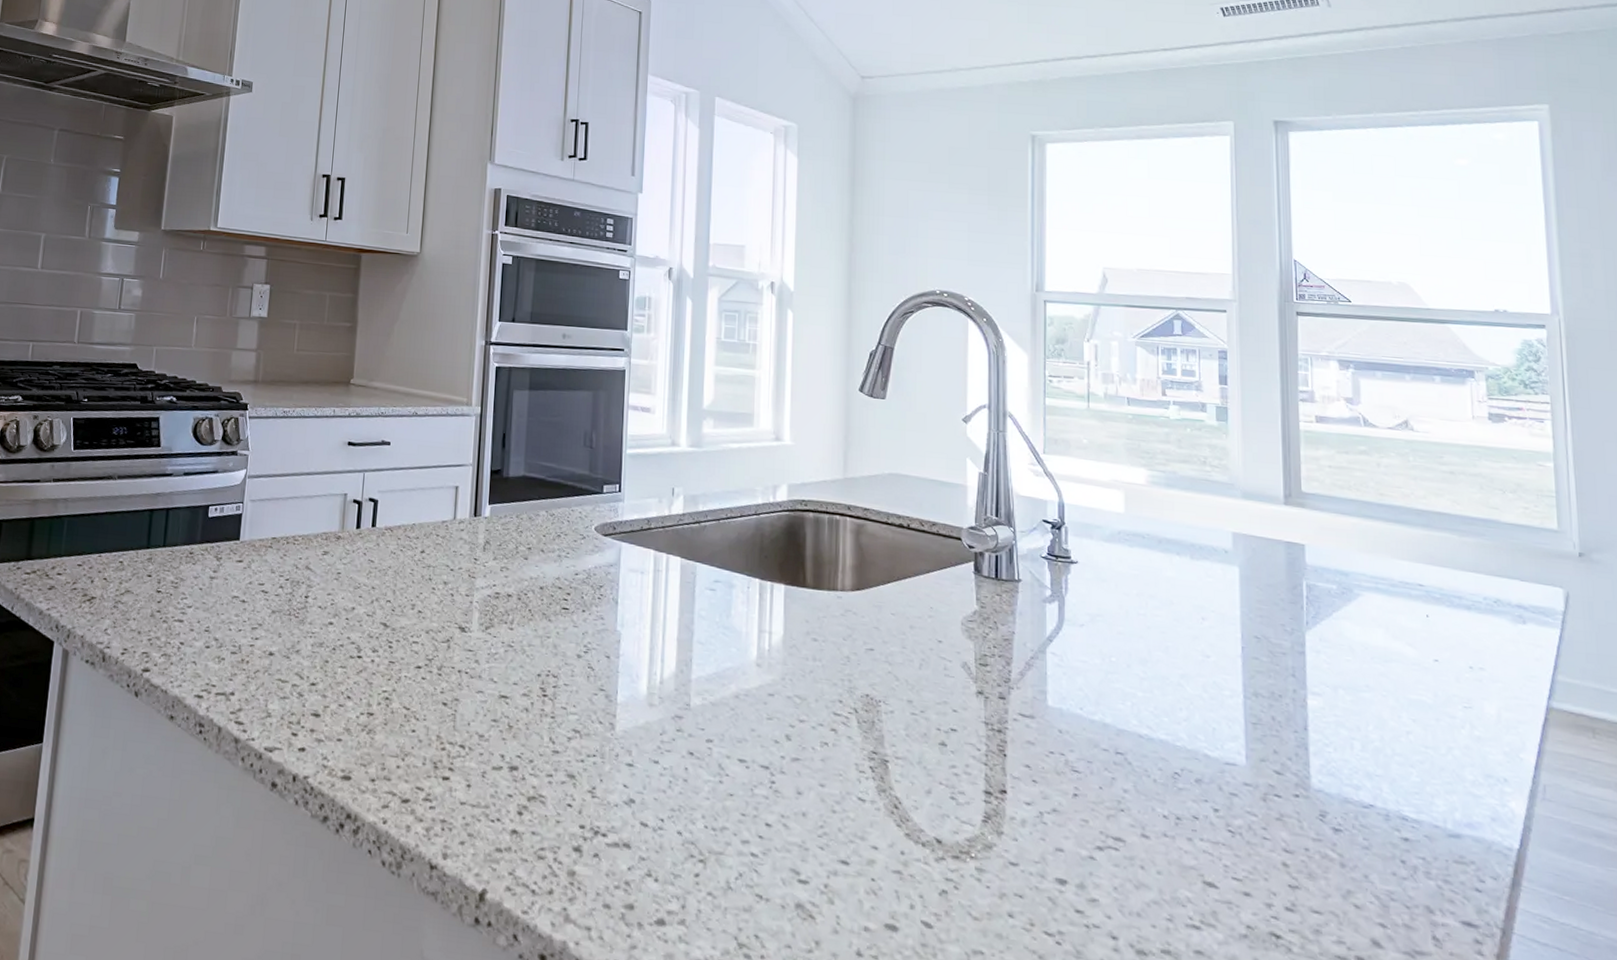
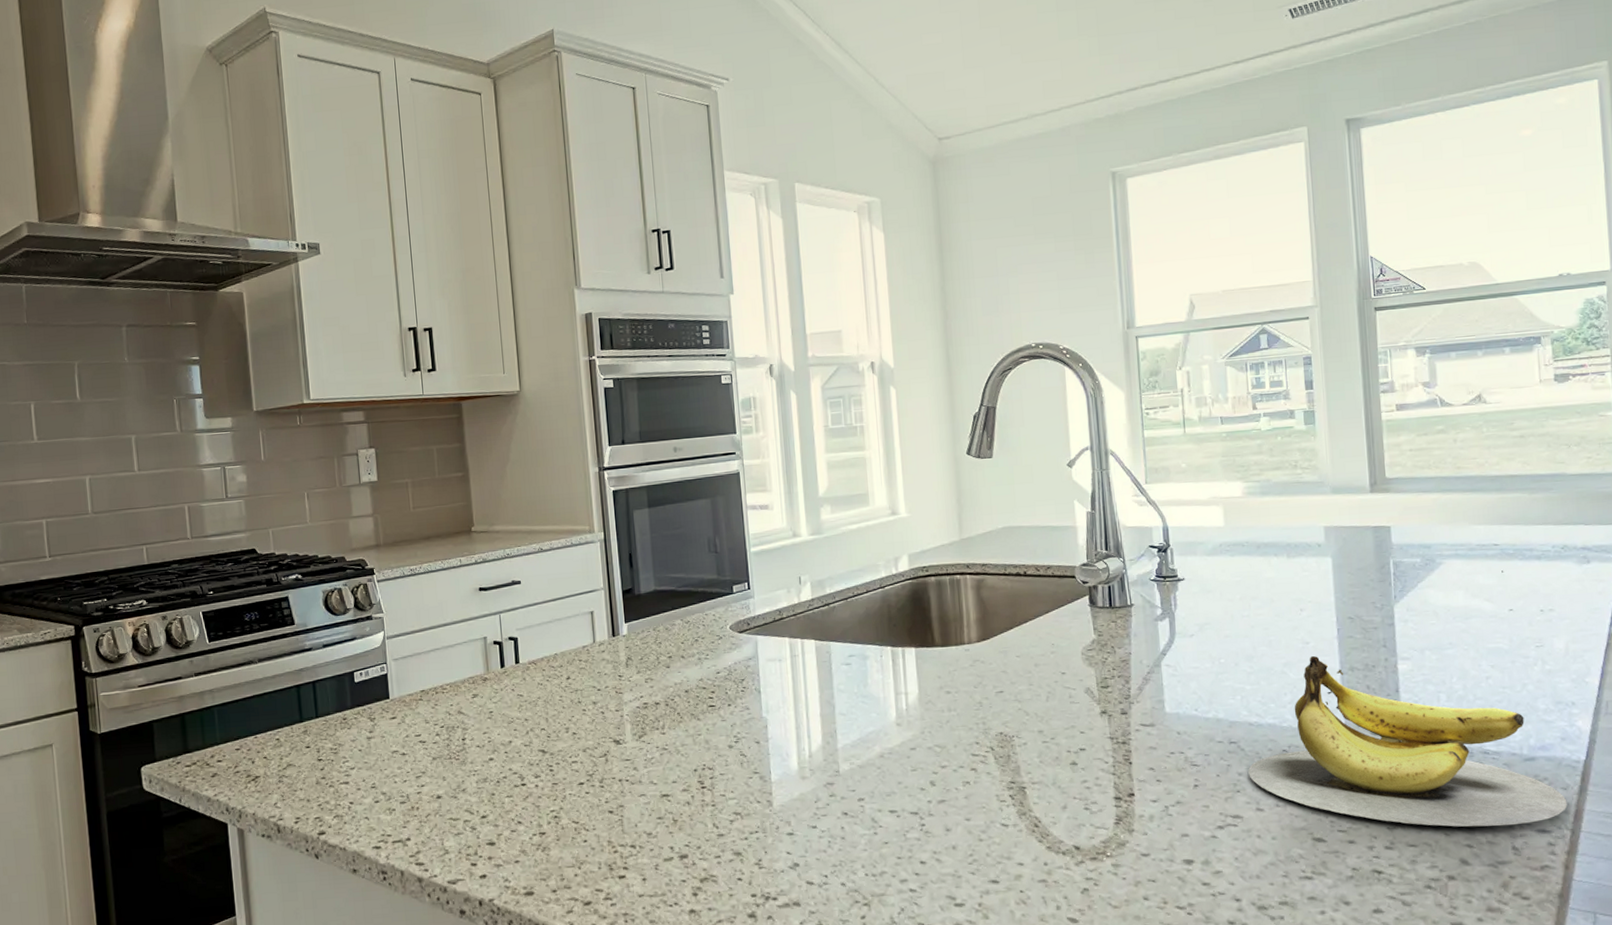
banana: none [1135,671,1498,912] -> present [1248,655,1568,827]

